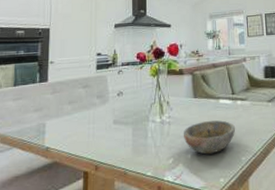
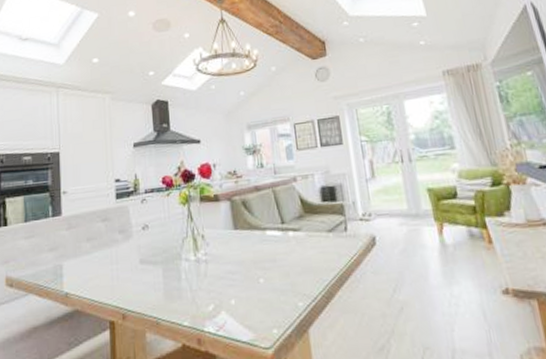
bowl: present [183,120,236,155] -> none [223,256,289,300]

